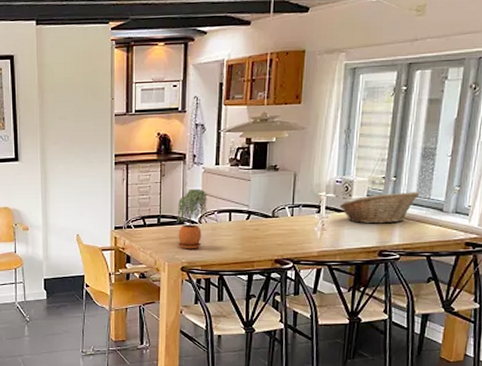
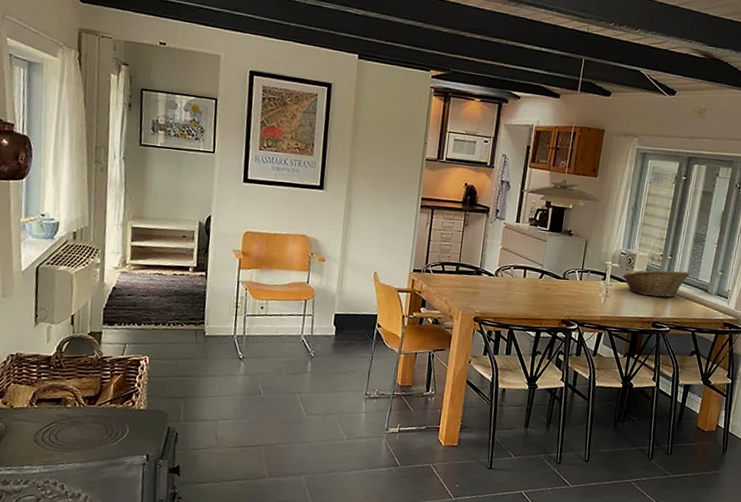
potted plant: present [176,188,207,250] -> none [473,242,506,301]

